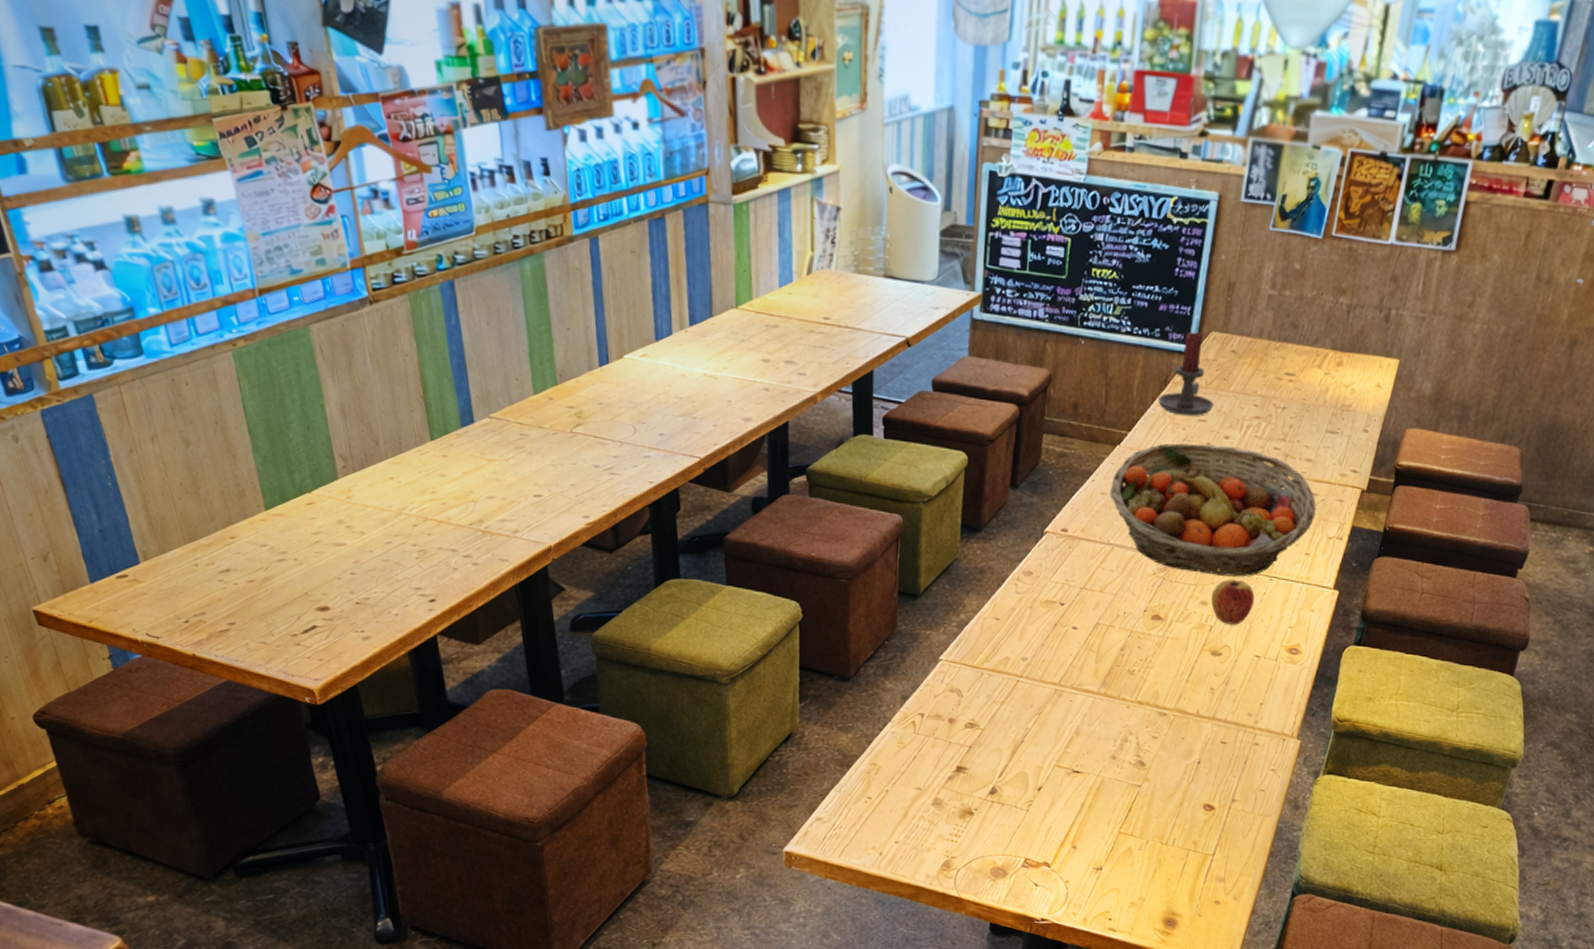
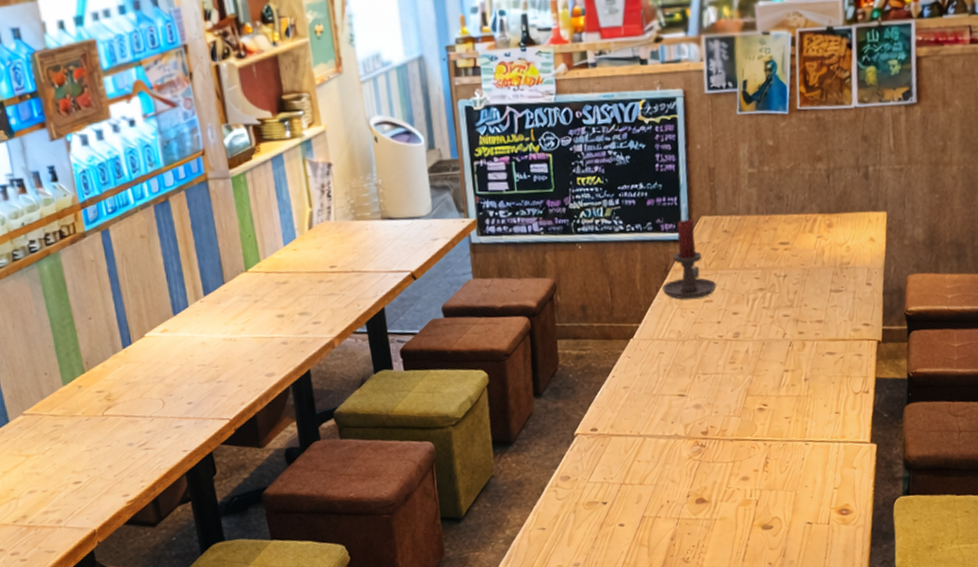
fruit basket: present [1110,443,1316,577] -> none [632,321,837,449]
apple: present [1210,579,1254,625] -> none [750,449,795,496]

